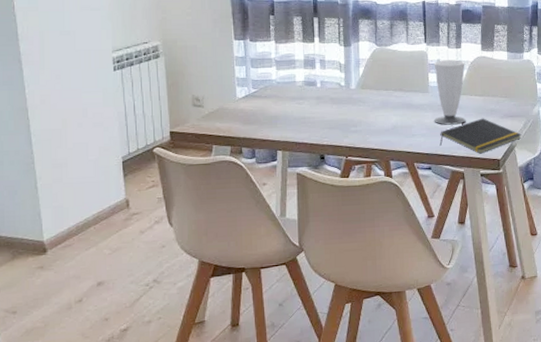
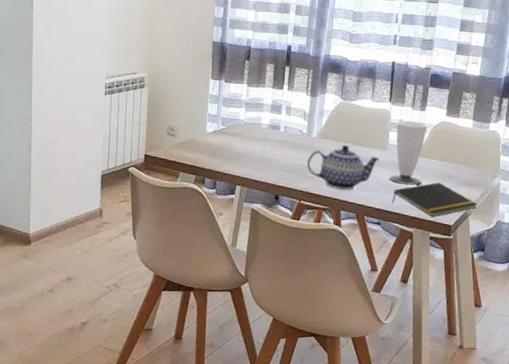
teapot: none [349,92,422,139] -> present [306,144,379,190]

